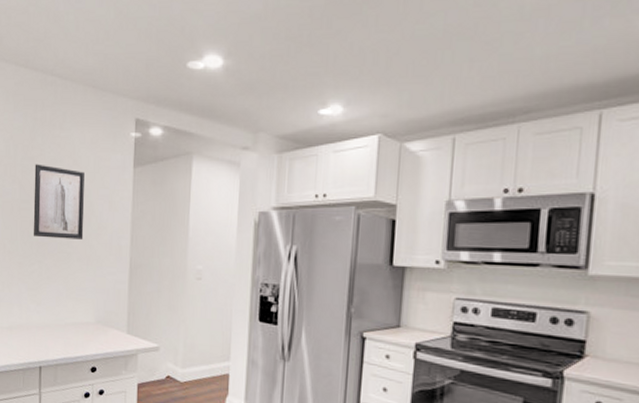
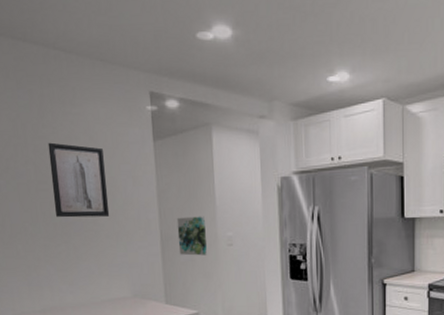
wall art: none [146,246,176,288] -> present [176,216,208,256]

